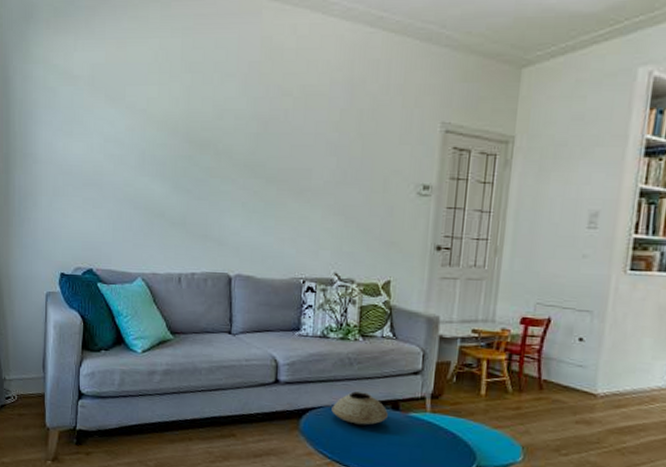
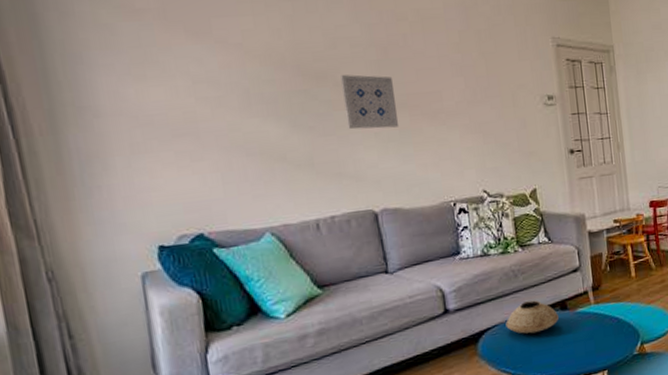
wall art: none [220,145,268,199] -> present [341,74,399,130]

